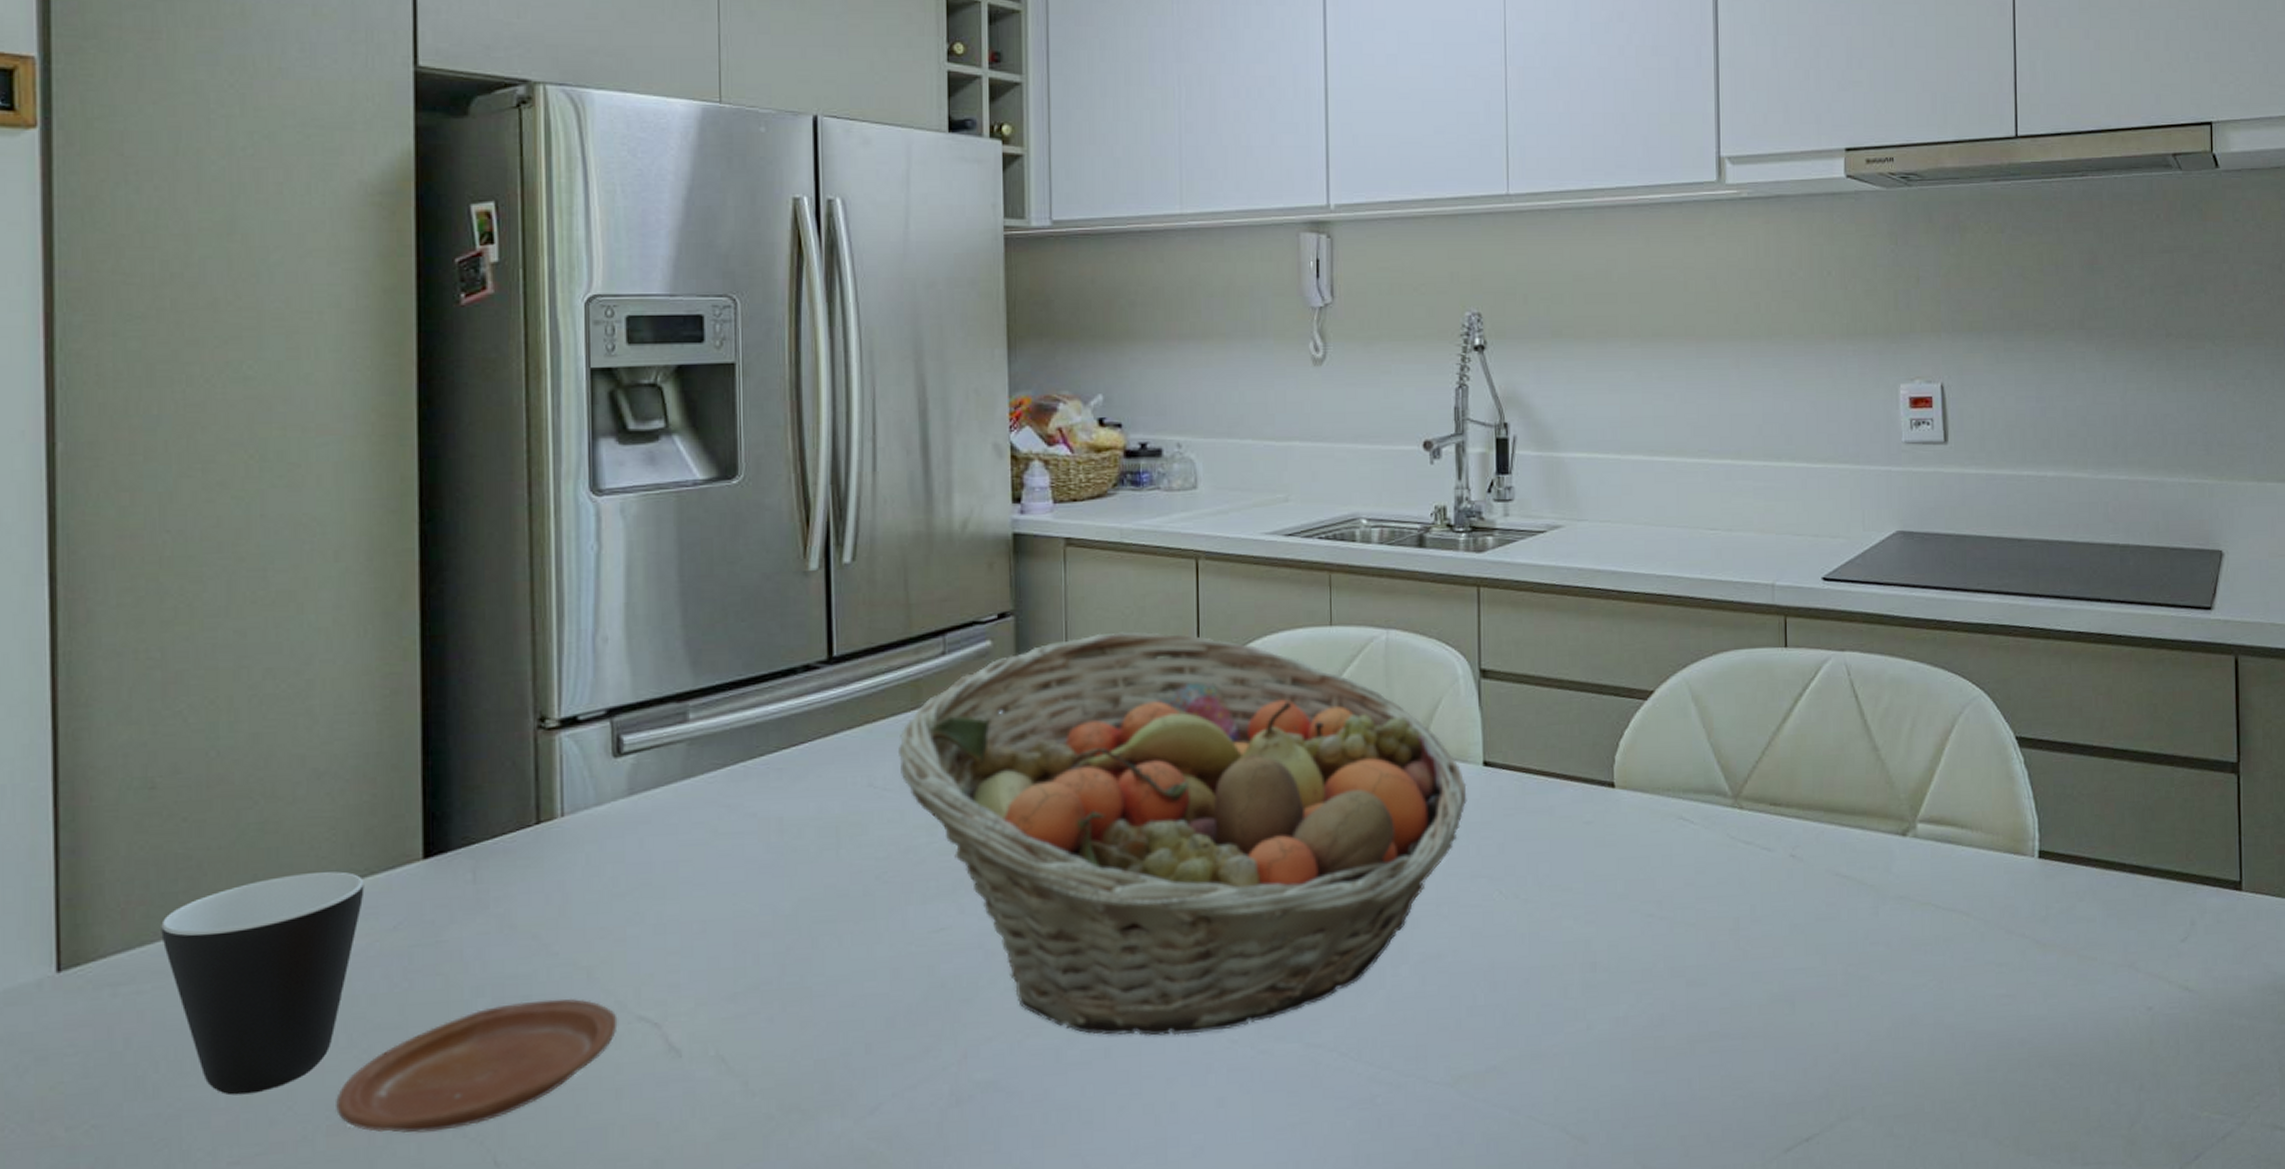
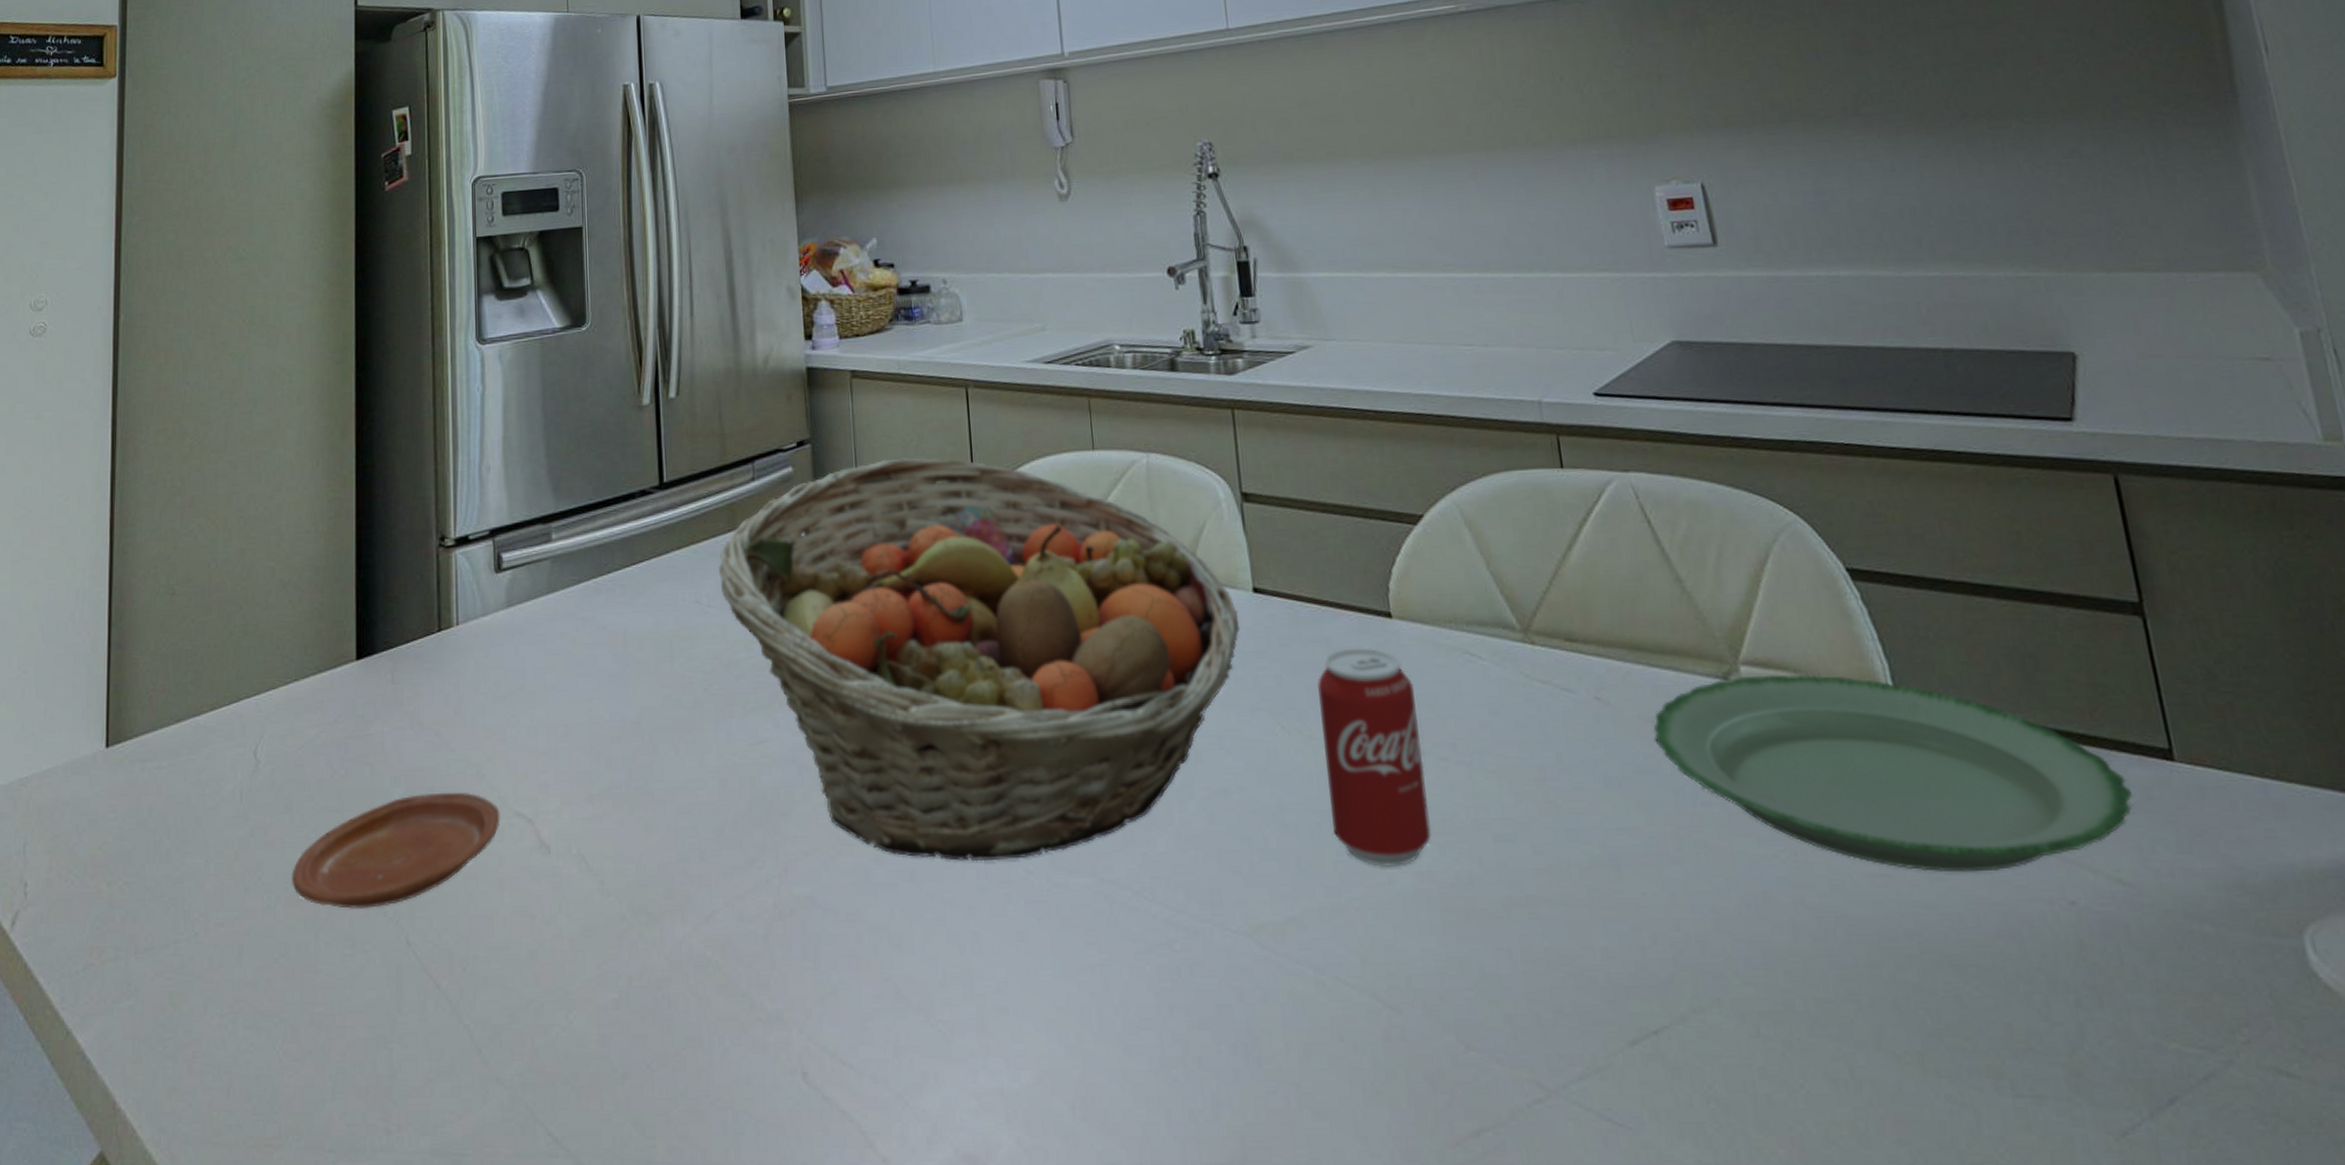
mug: present [161,871,365,1096] -> none [175,669,314,864]
beverage can: none [1537,815,1631,1015] -> present [1316,647,1431,867]
plate: none [1837,828,2207,990] -> present [1654,673,2133,873]

